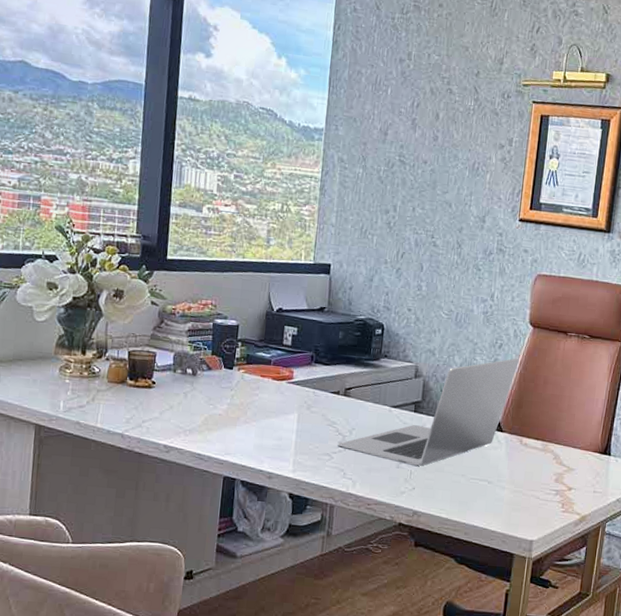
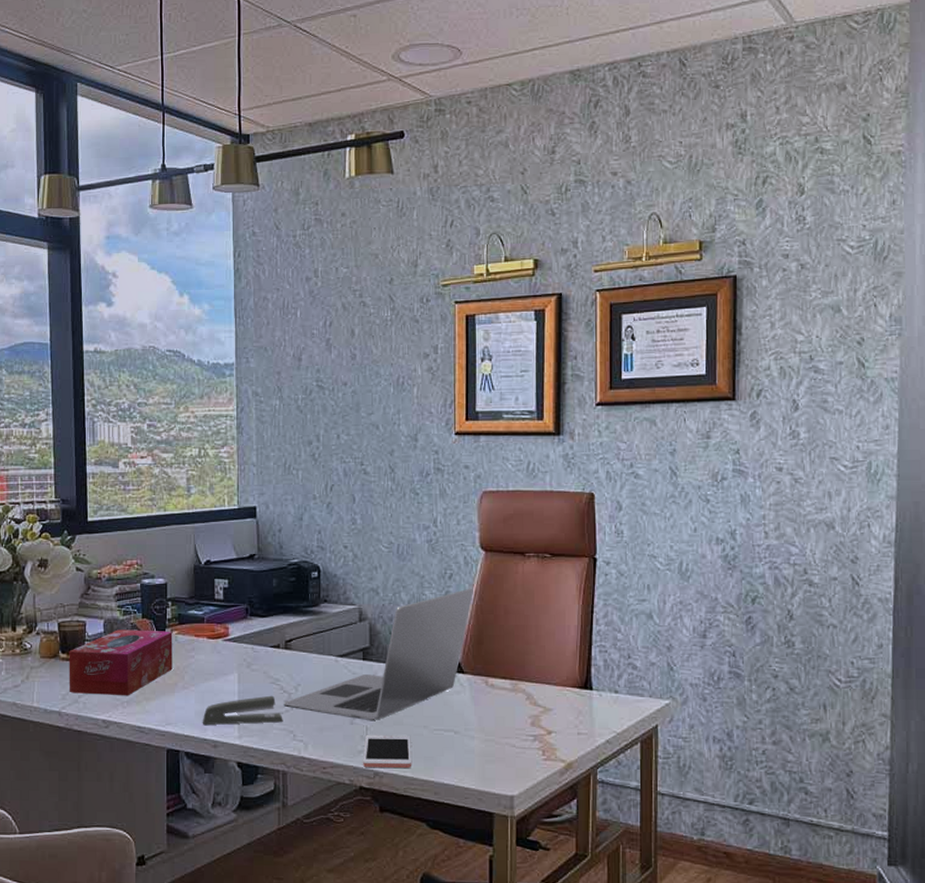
tissue box: none [133,363,240,425] -> present [69,629,173,696]
stapler: none [259,436,336,461] -> present [202,695,283,725]
cell phone: none [404,477,450,511] -> present [363,734,411,769]

